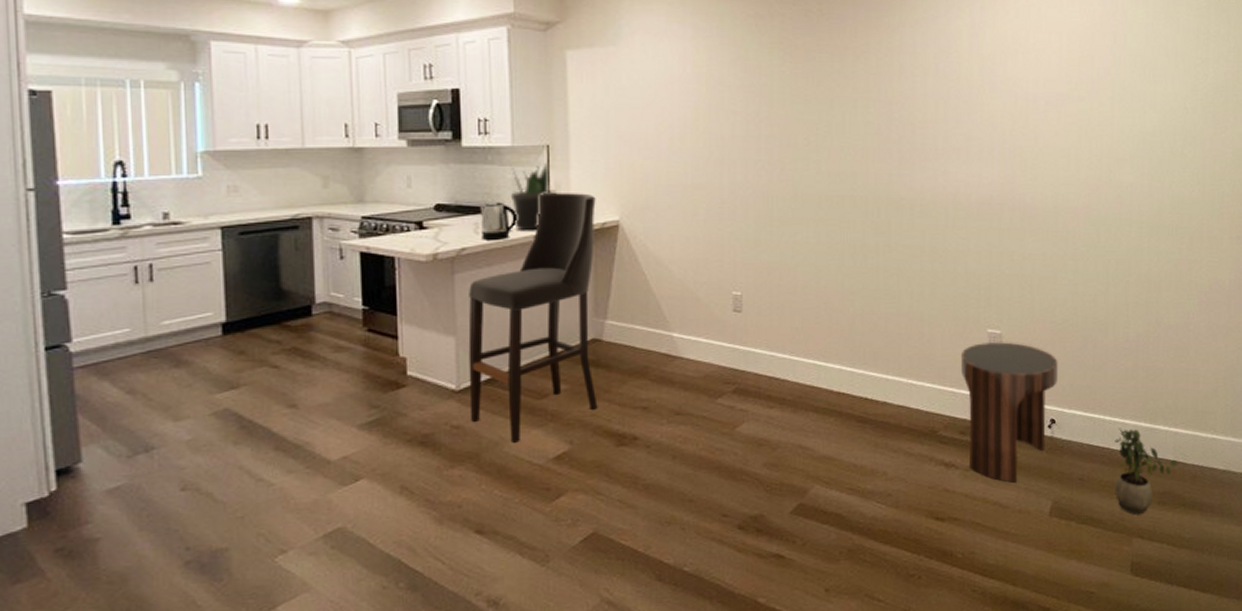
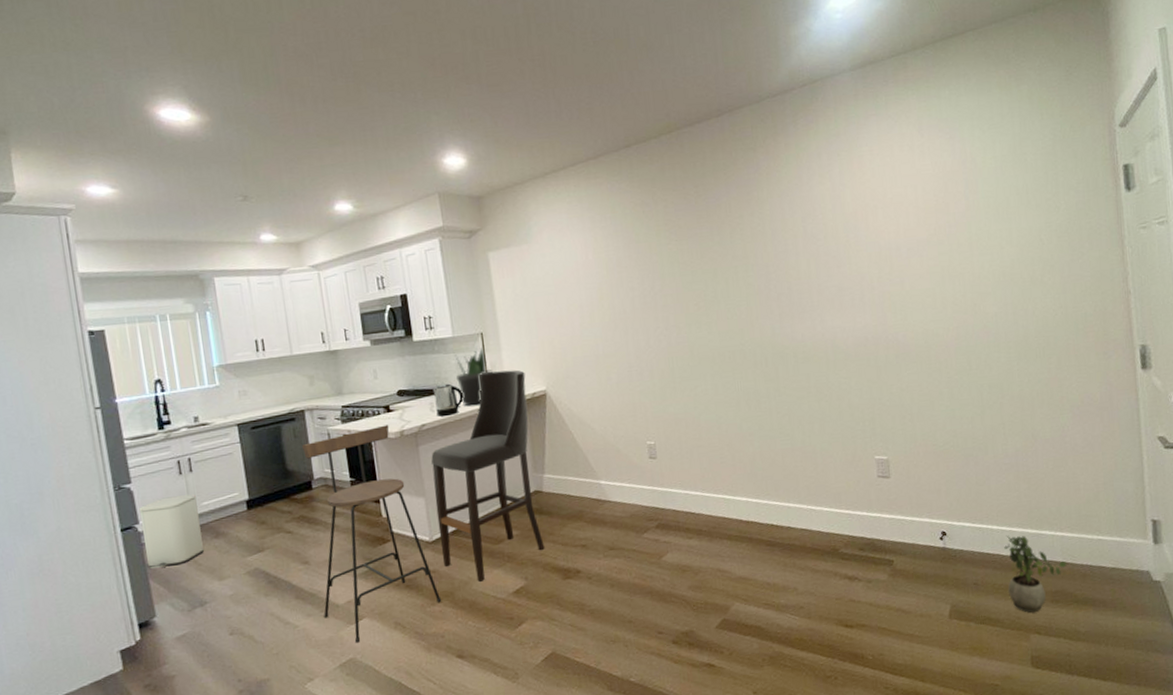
pedal bin: none [73,310,159,402] -> present [139,494,205,570]
bar stool: none [303,244,464,509] -> present [301,424,442,643]
side table: present [960,342,1058,483] -> none [852,466,945,591]

